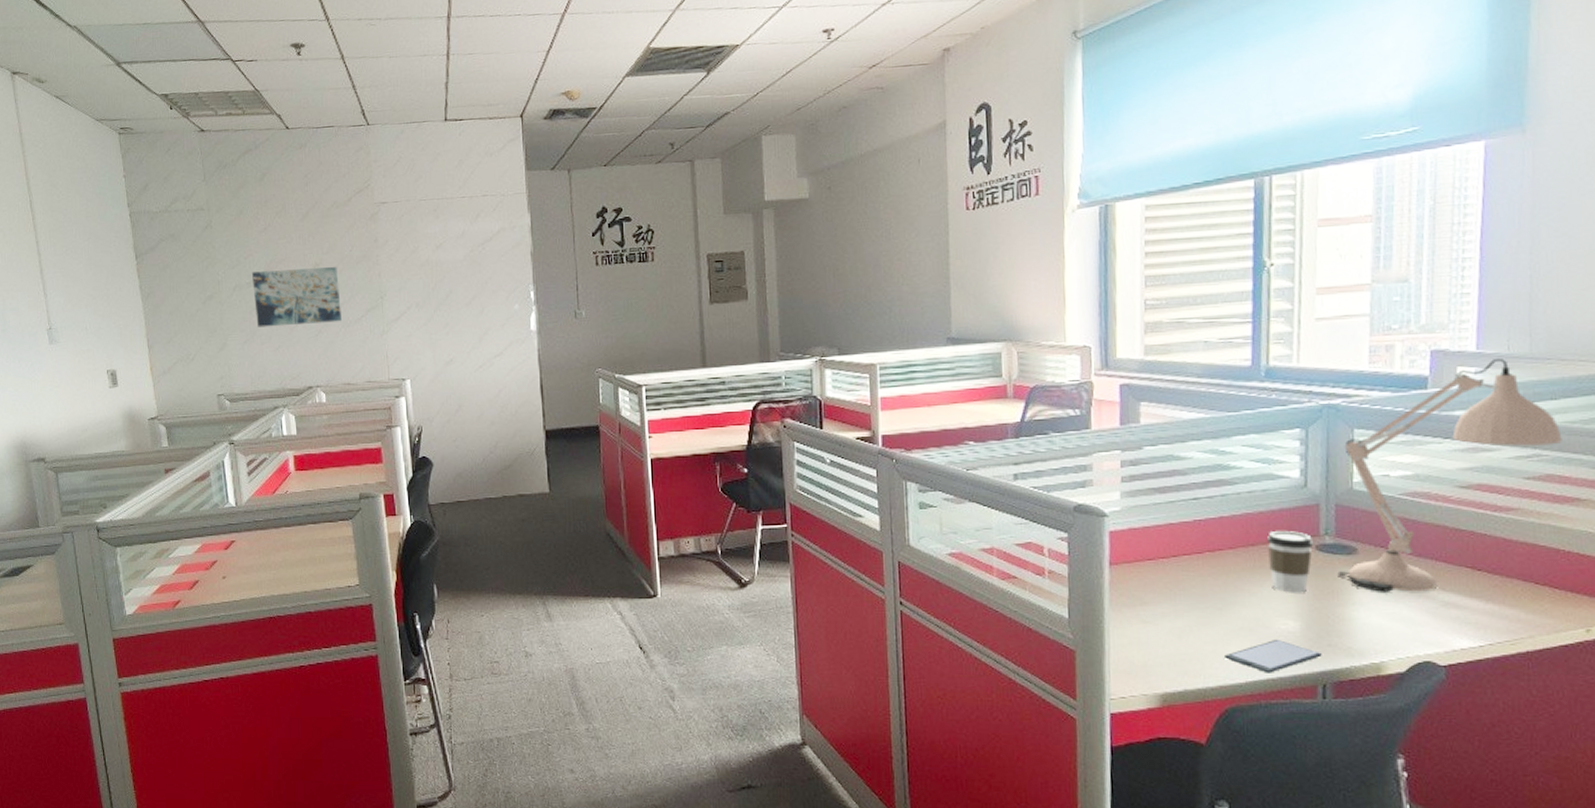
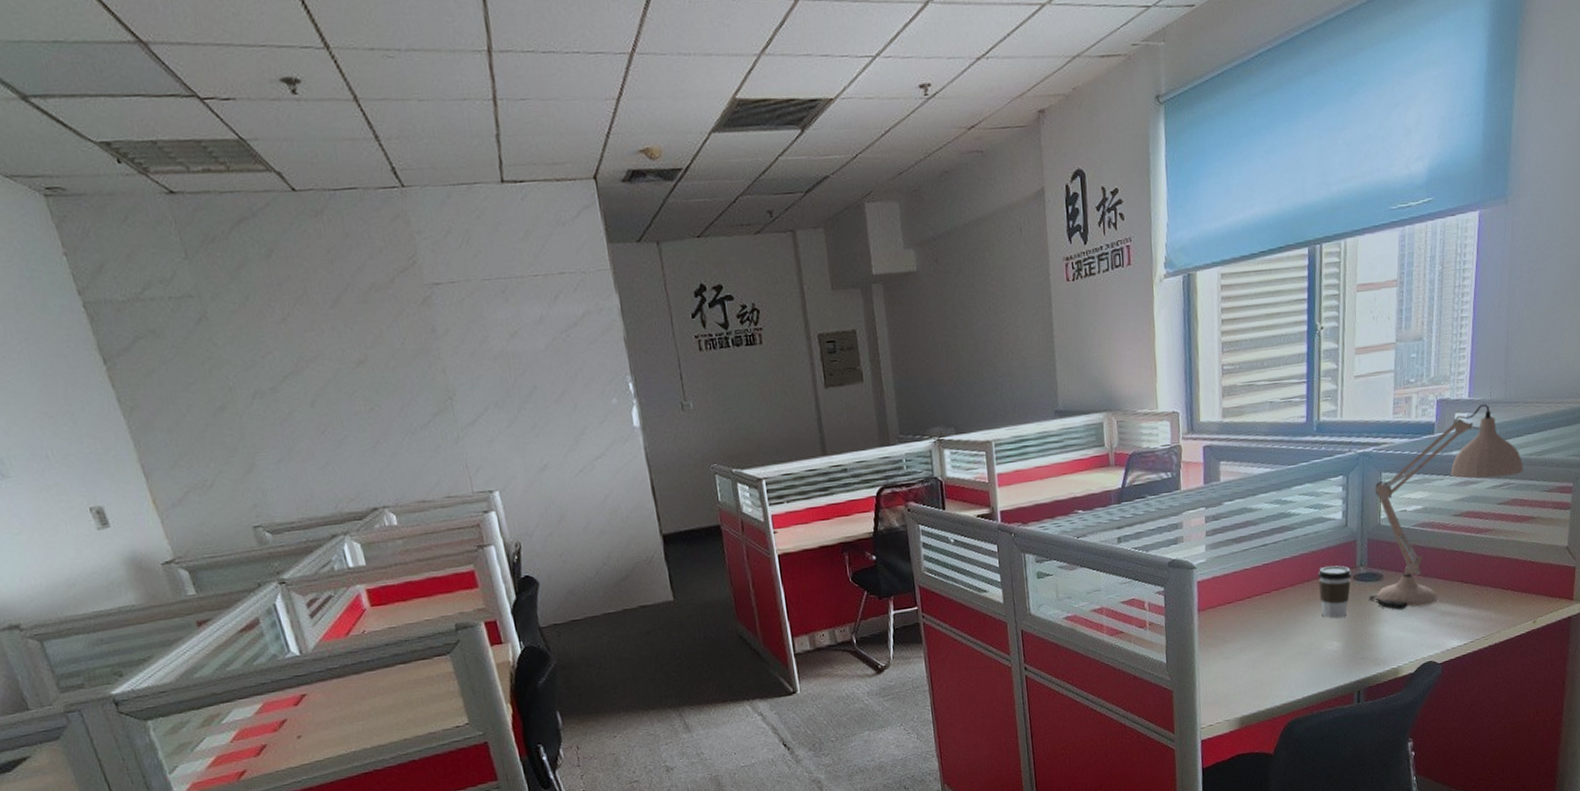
wall art: present [252,267,342,328] -> none [275,364,404,442]
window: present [1225,639,1322,673] -> none [1287,658,1357,688]

